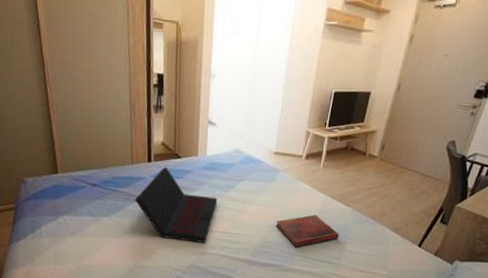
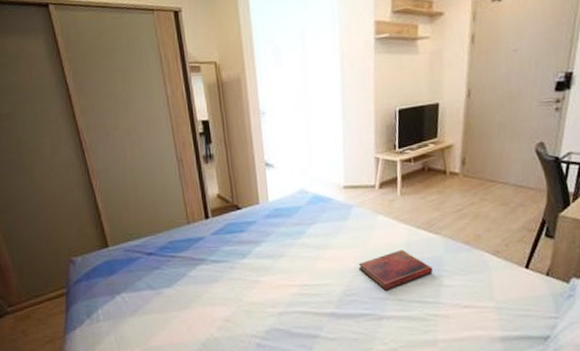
laptop: present [134,166,218,243] -> none [196,221,289,303]

